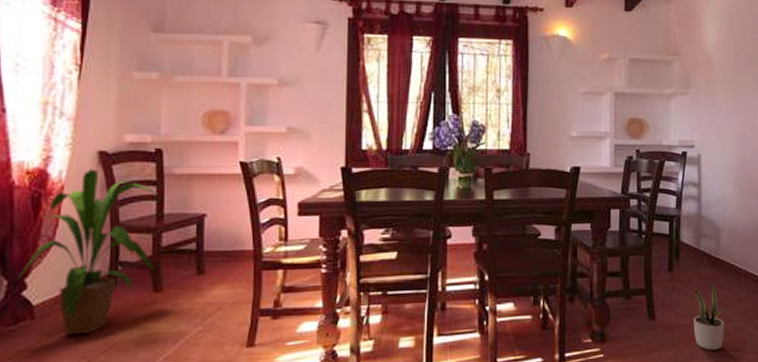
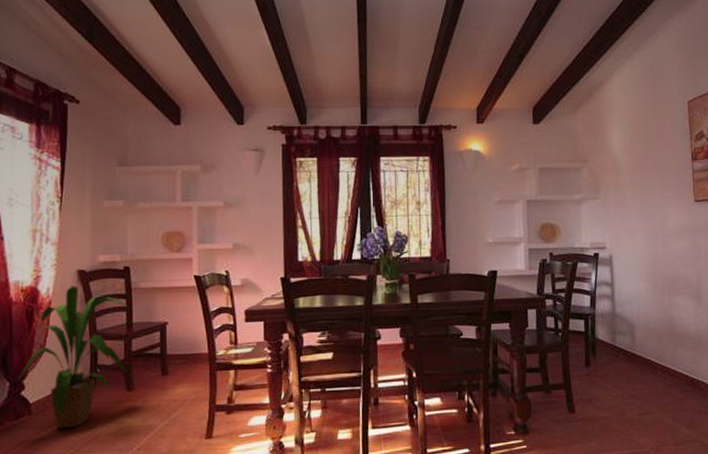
potted plant: present [693,283,725,351] -> none [611,377,643,442]

